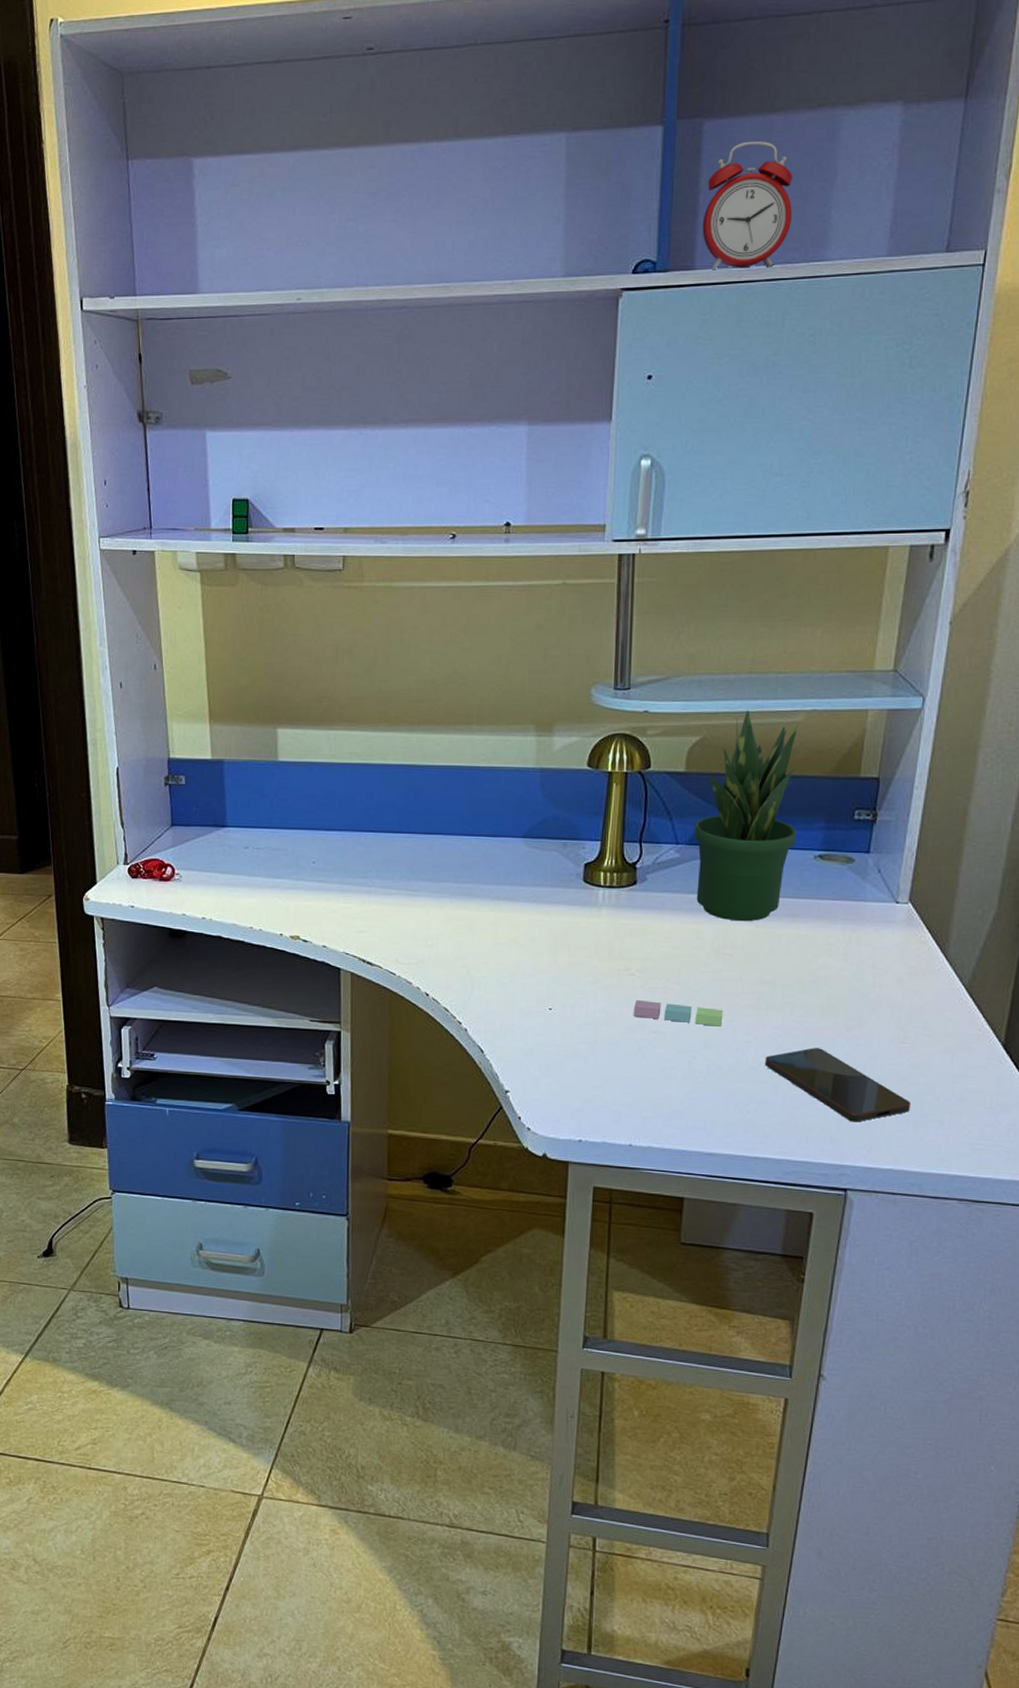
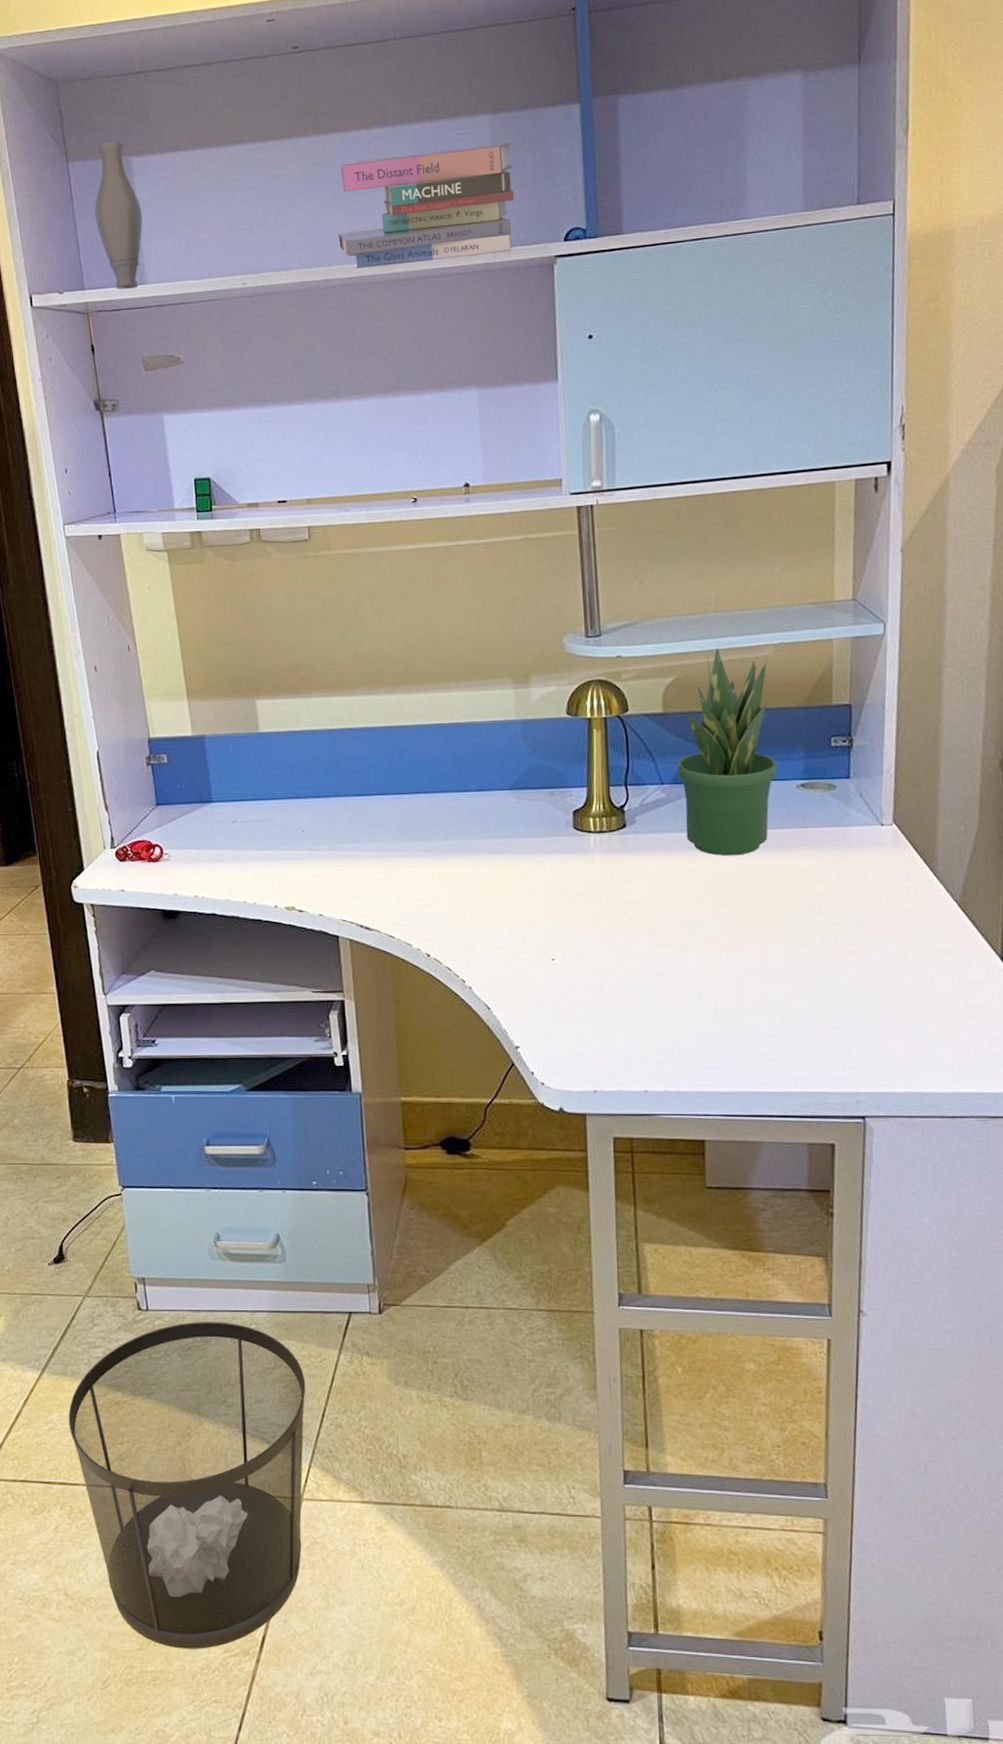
waste bin: none [47,1323,274,1623] -> present [68,1322,306,1649]
vase: none [151,141,200,297] -> present [94,142,143,290]
books: none [399,163,587,290] -> present [339,142,514,269]
sticky notes: present [633,1000,724,1027] -> none [635,943,725,963]
alarm clock: present [702,140,793,270] -> none [626,112,710,234]
phone: present [764,1048,912,1122] -> none [770,976,919,1048]

